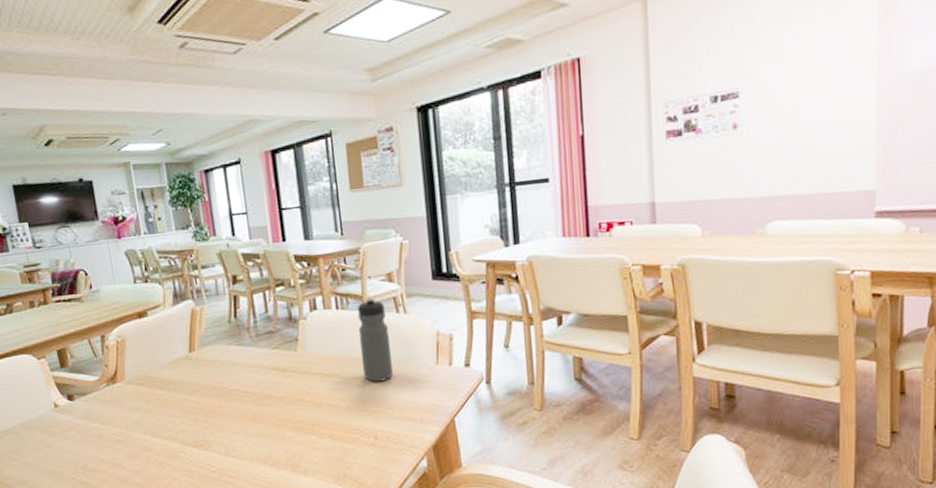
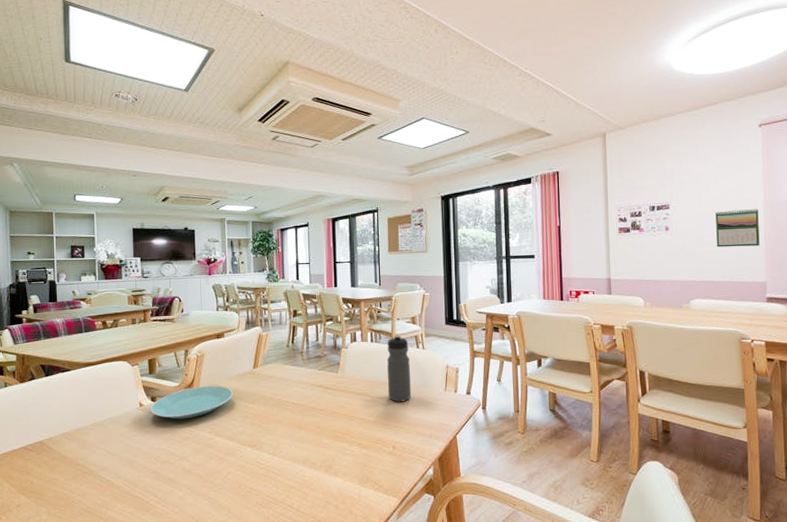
plate: none [67,376,168,420] -> present [150,385,234,420]
calendar: none [806,86,869,147] -> present [715,208,760,248]

